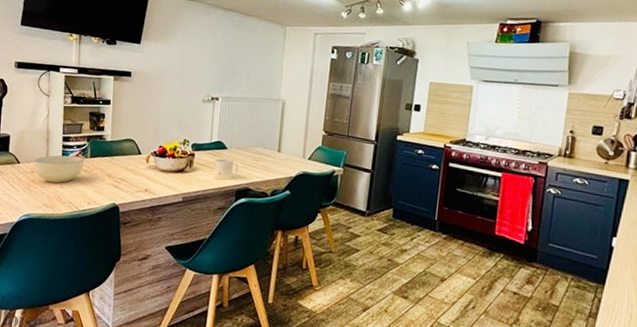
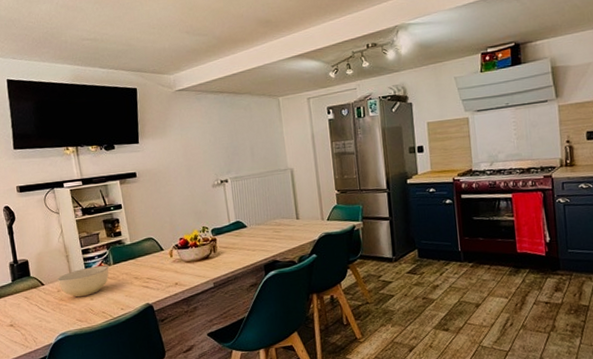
mug: present [213,158,239,181] -> none [236,236,263,259]

